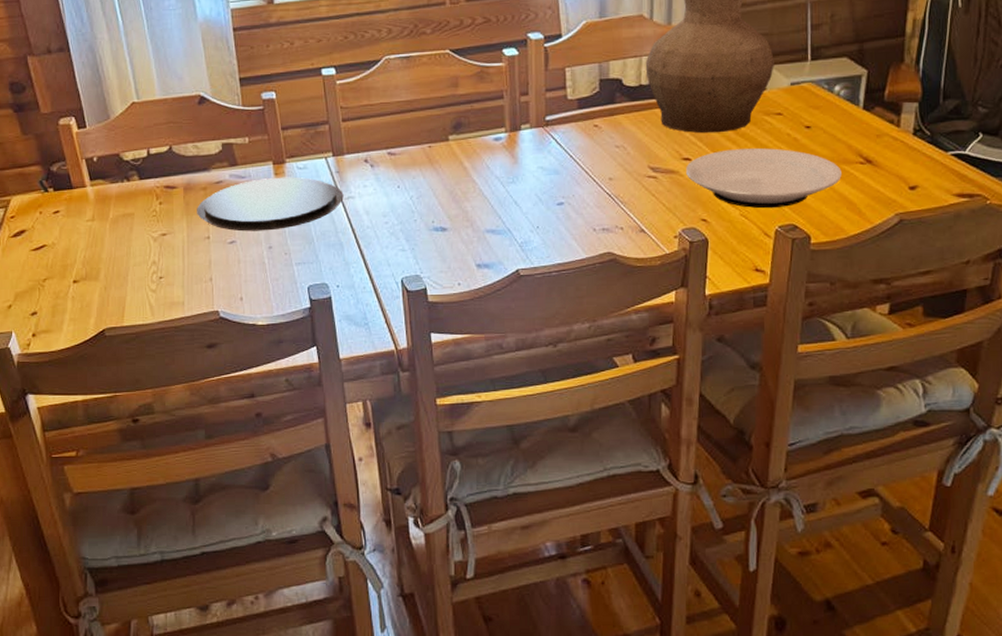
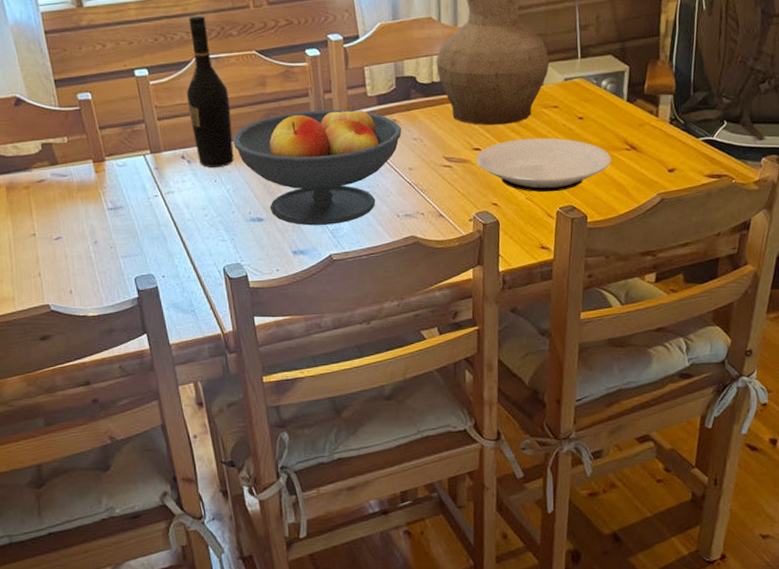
plate: present [197,177,344,232] -> none [20,174,164,228]
wine bottle: none [374,13,420,172] -> present [186,16,234,168]
fruit bowl: none [419,106,603,238] -> present [233,102,402,226]

